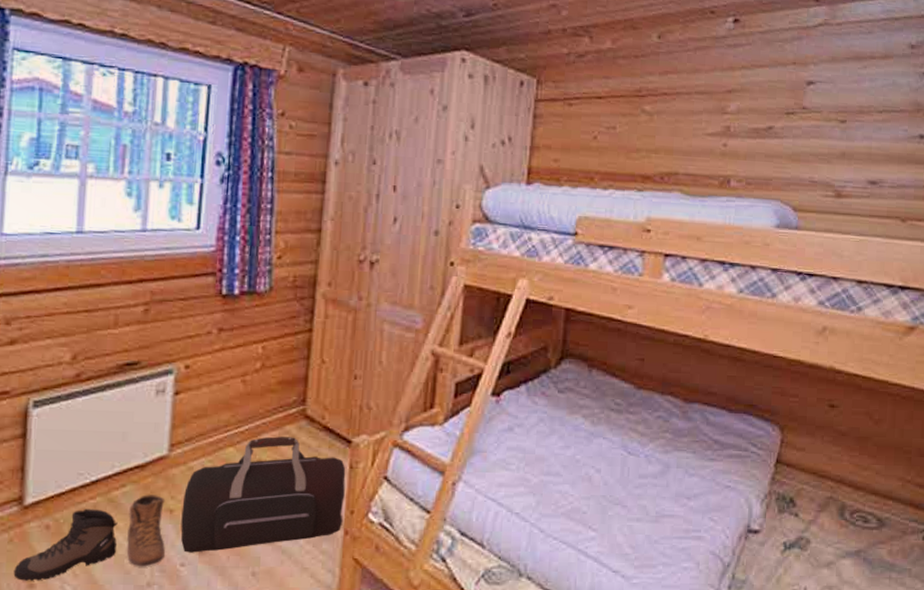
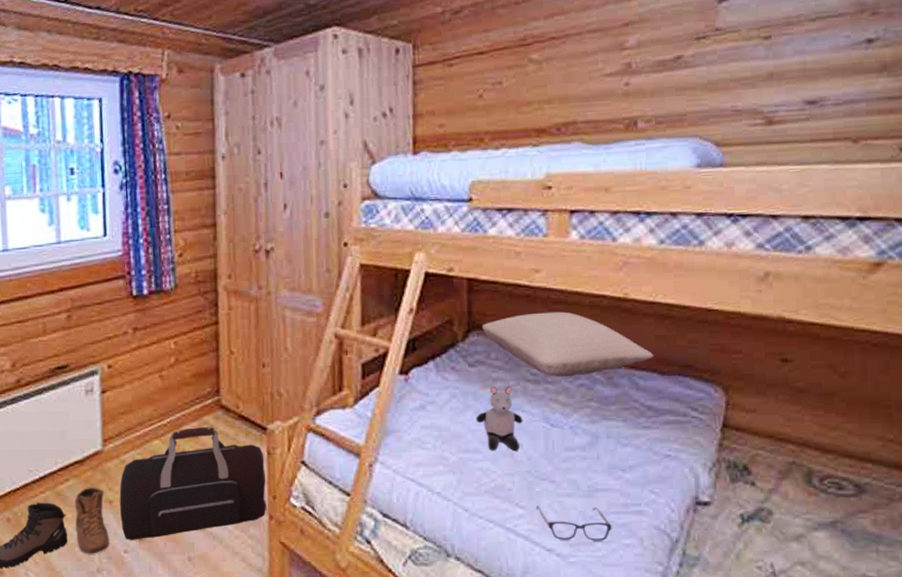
stuffed animal: none [560,412,604,476] -> present [476,386,523,451]
pillow: none [574,346,725,409] -> present [481,311,654,378]
eyeglasses: none [606,529,674,564] -> present [535,506,612,541]

